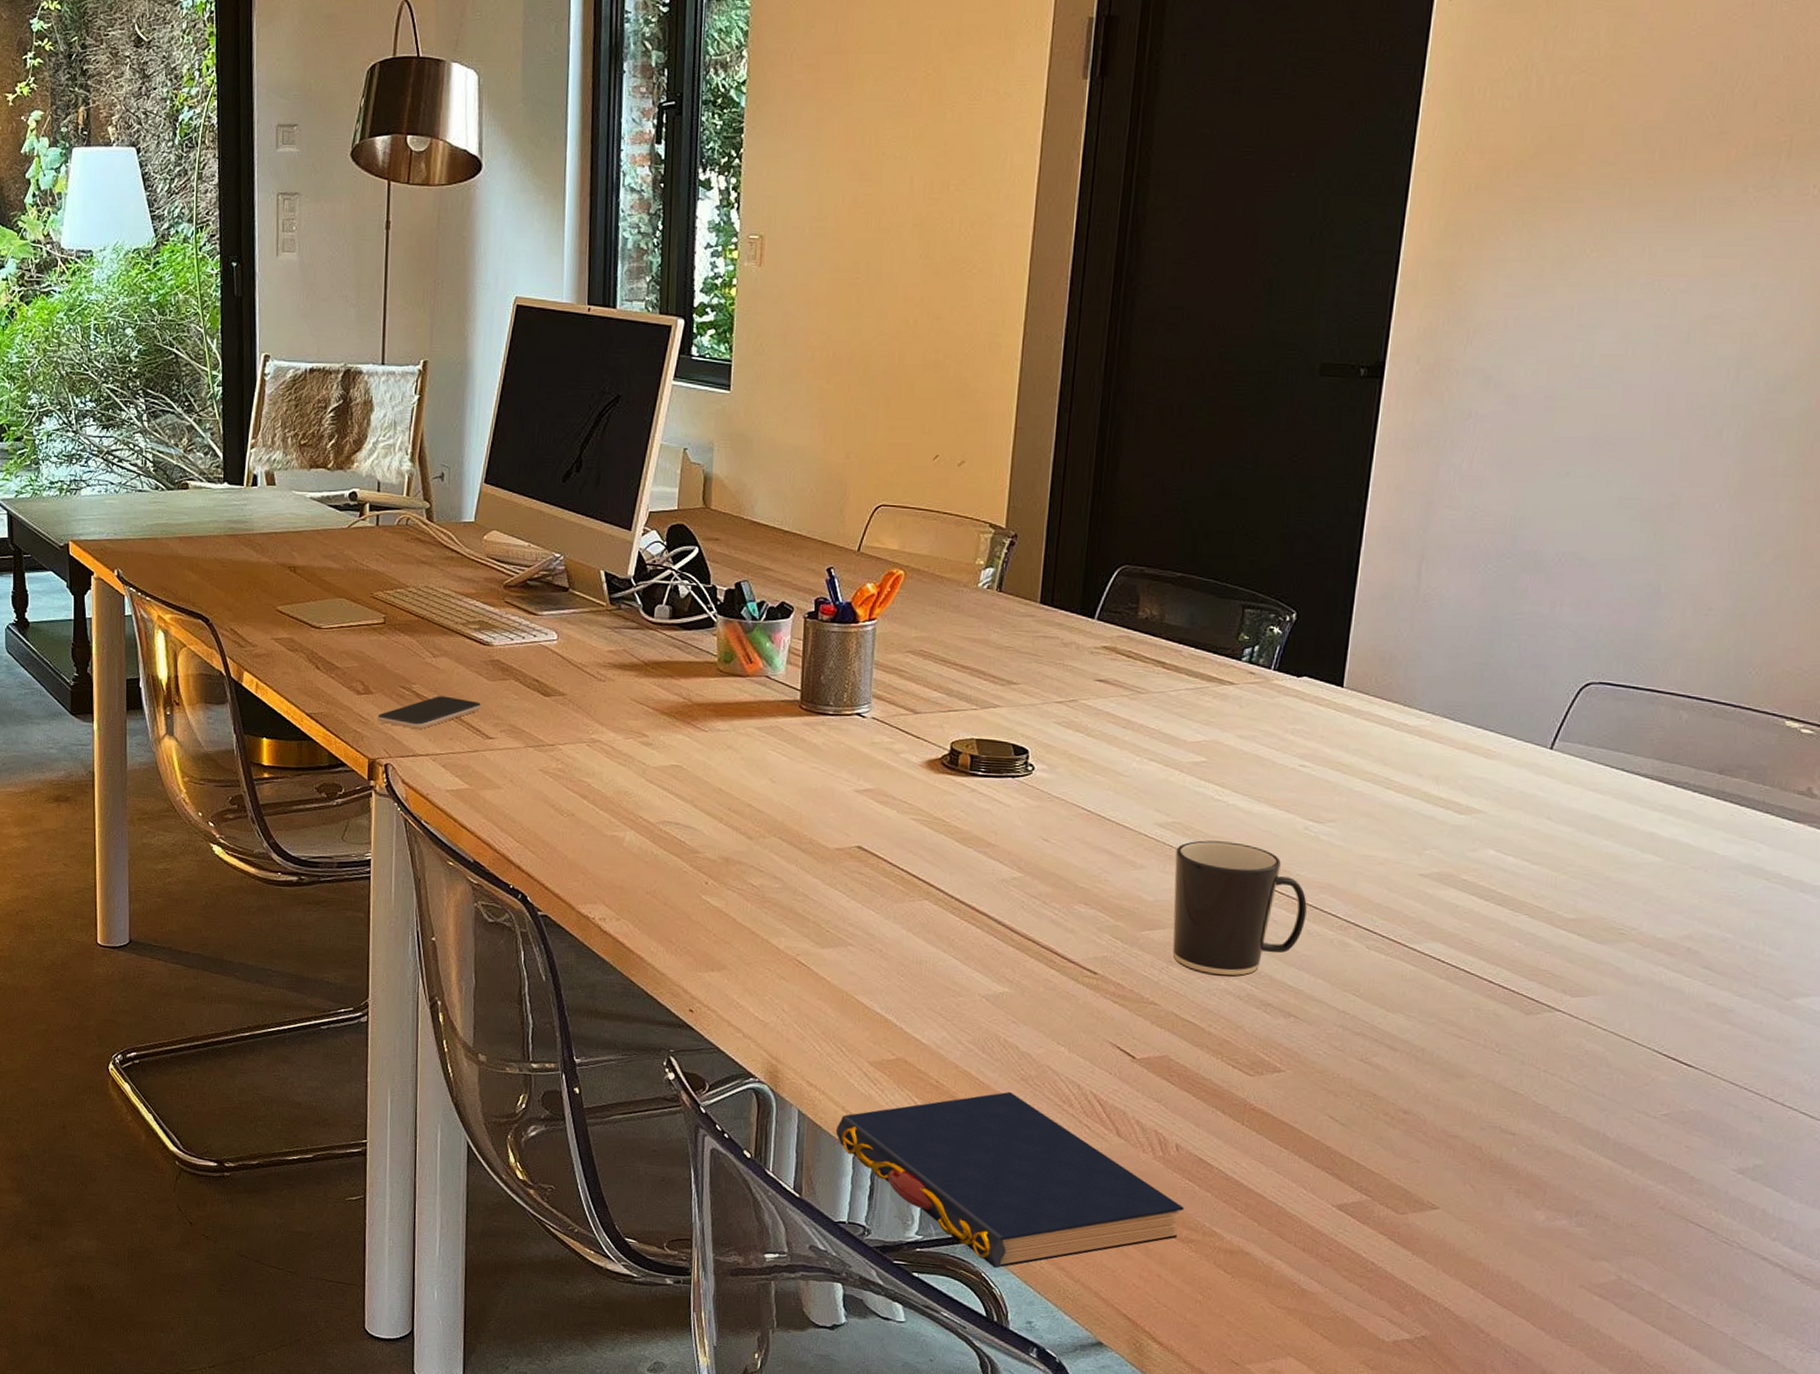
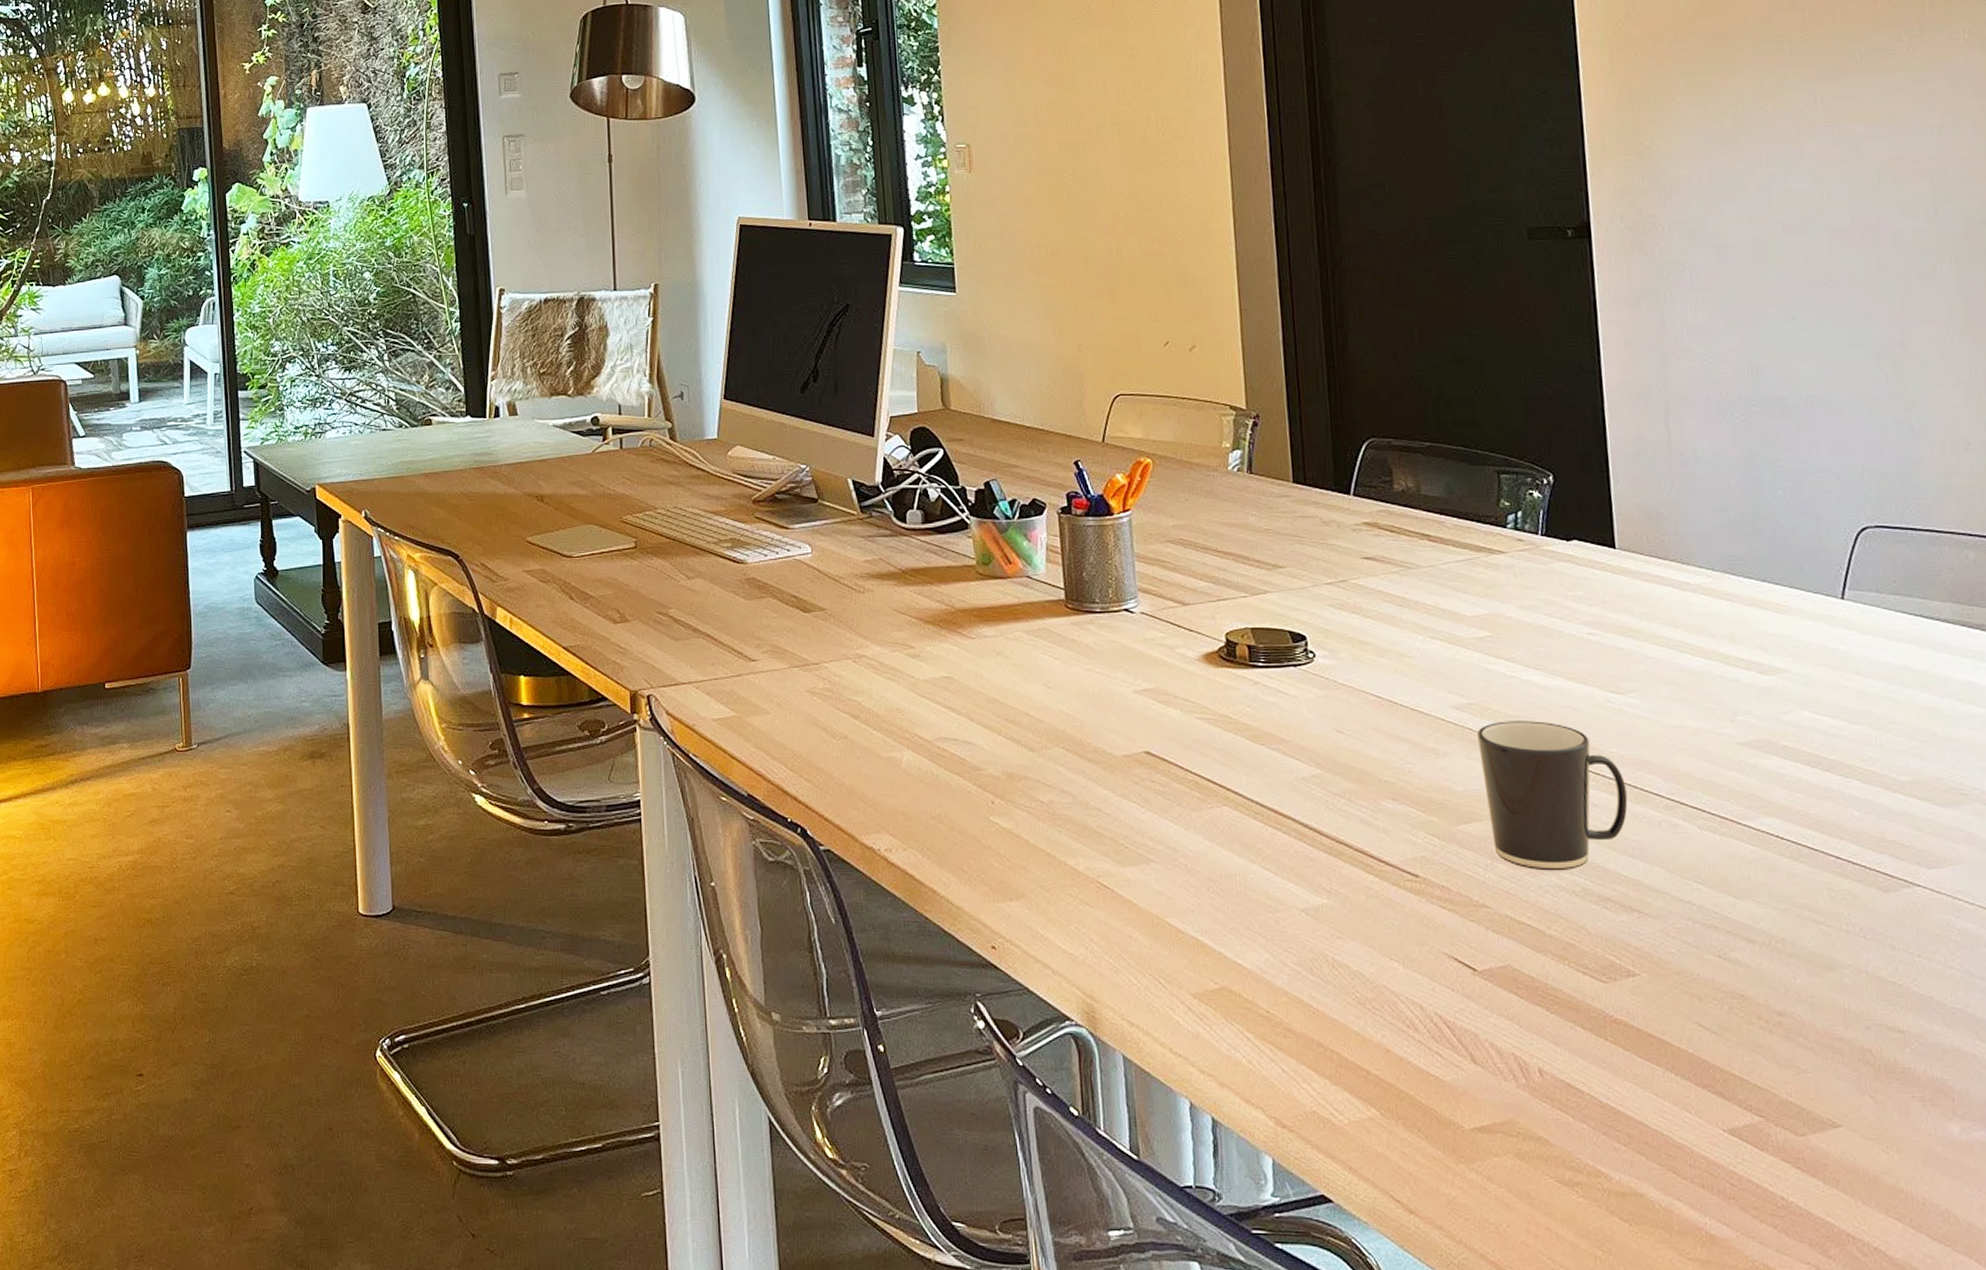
smartphone: present [377,696,482,730] -> none [636,619,741,657]
book: present [835,1091,1184,1269] -> none [1166,1018,1562,1233]

